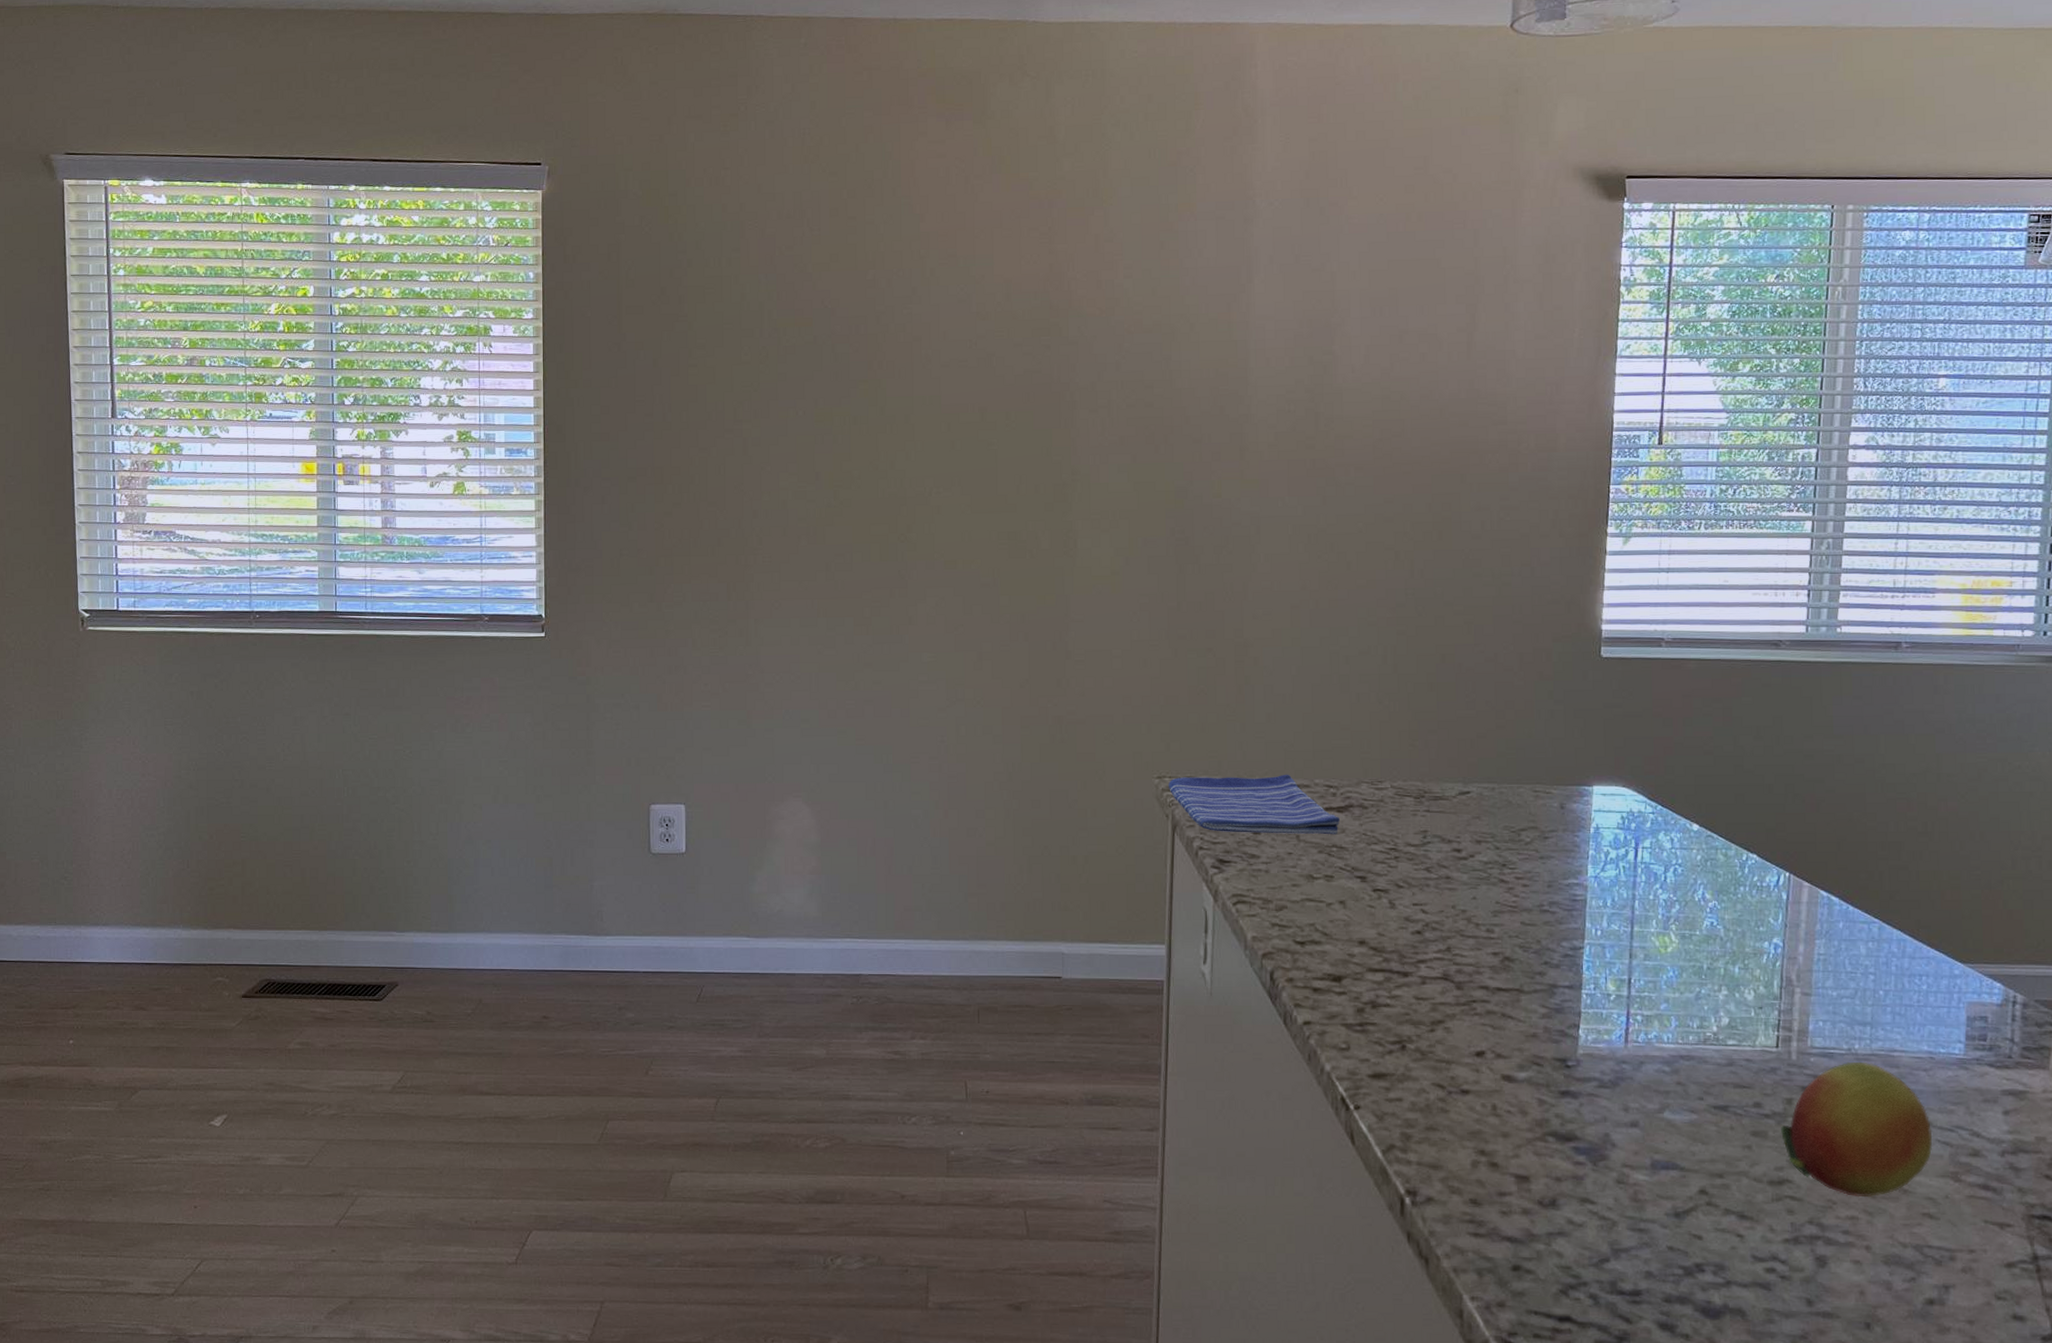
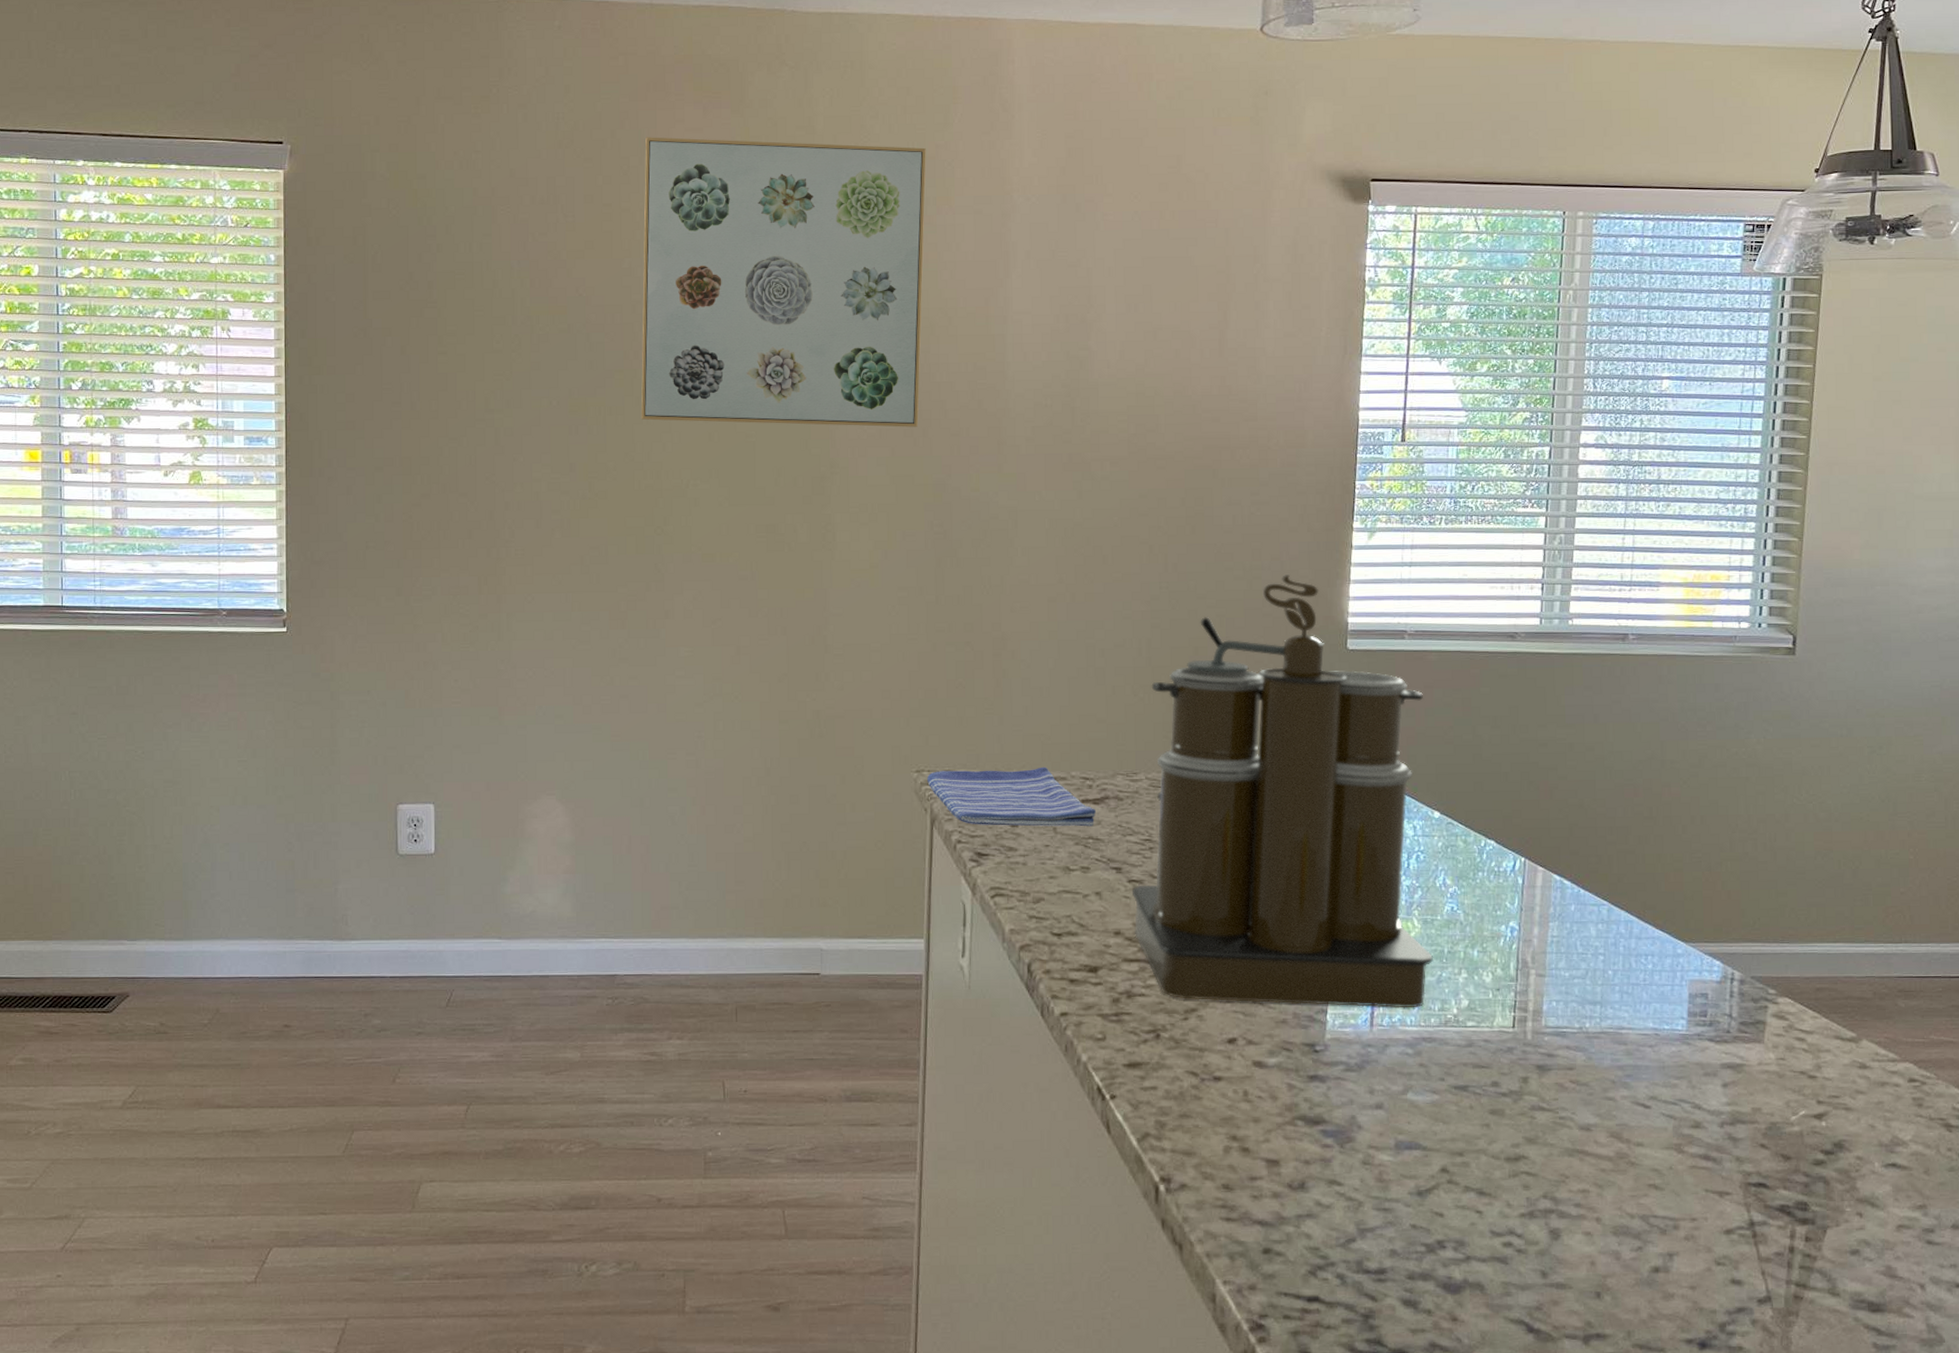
wall art: none [884,150,1168,434] -> present [641,137,926,427]
coffee maker: none [1376,581,1692,1025] -> present [1131,575,1434,1008]
fruit: present [1781,1061,1933,1198] -> none [1517,1039,1658,1171]

